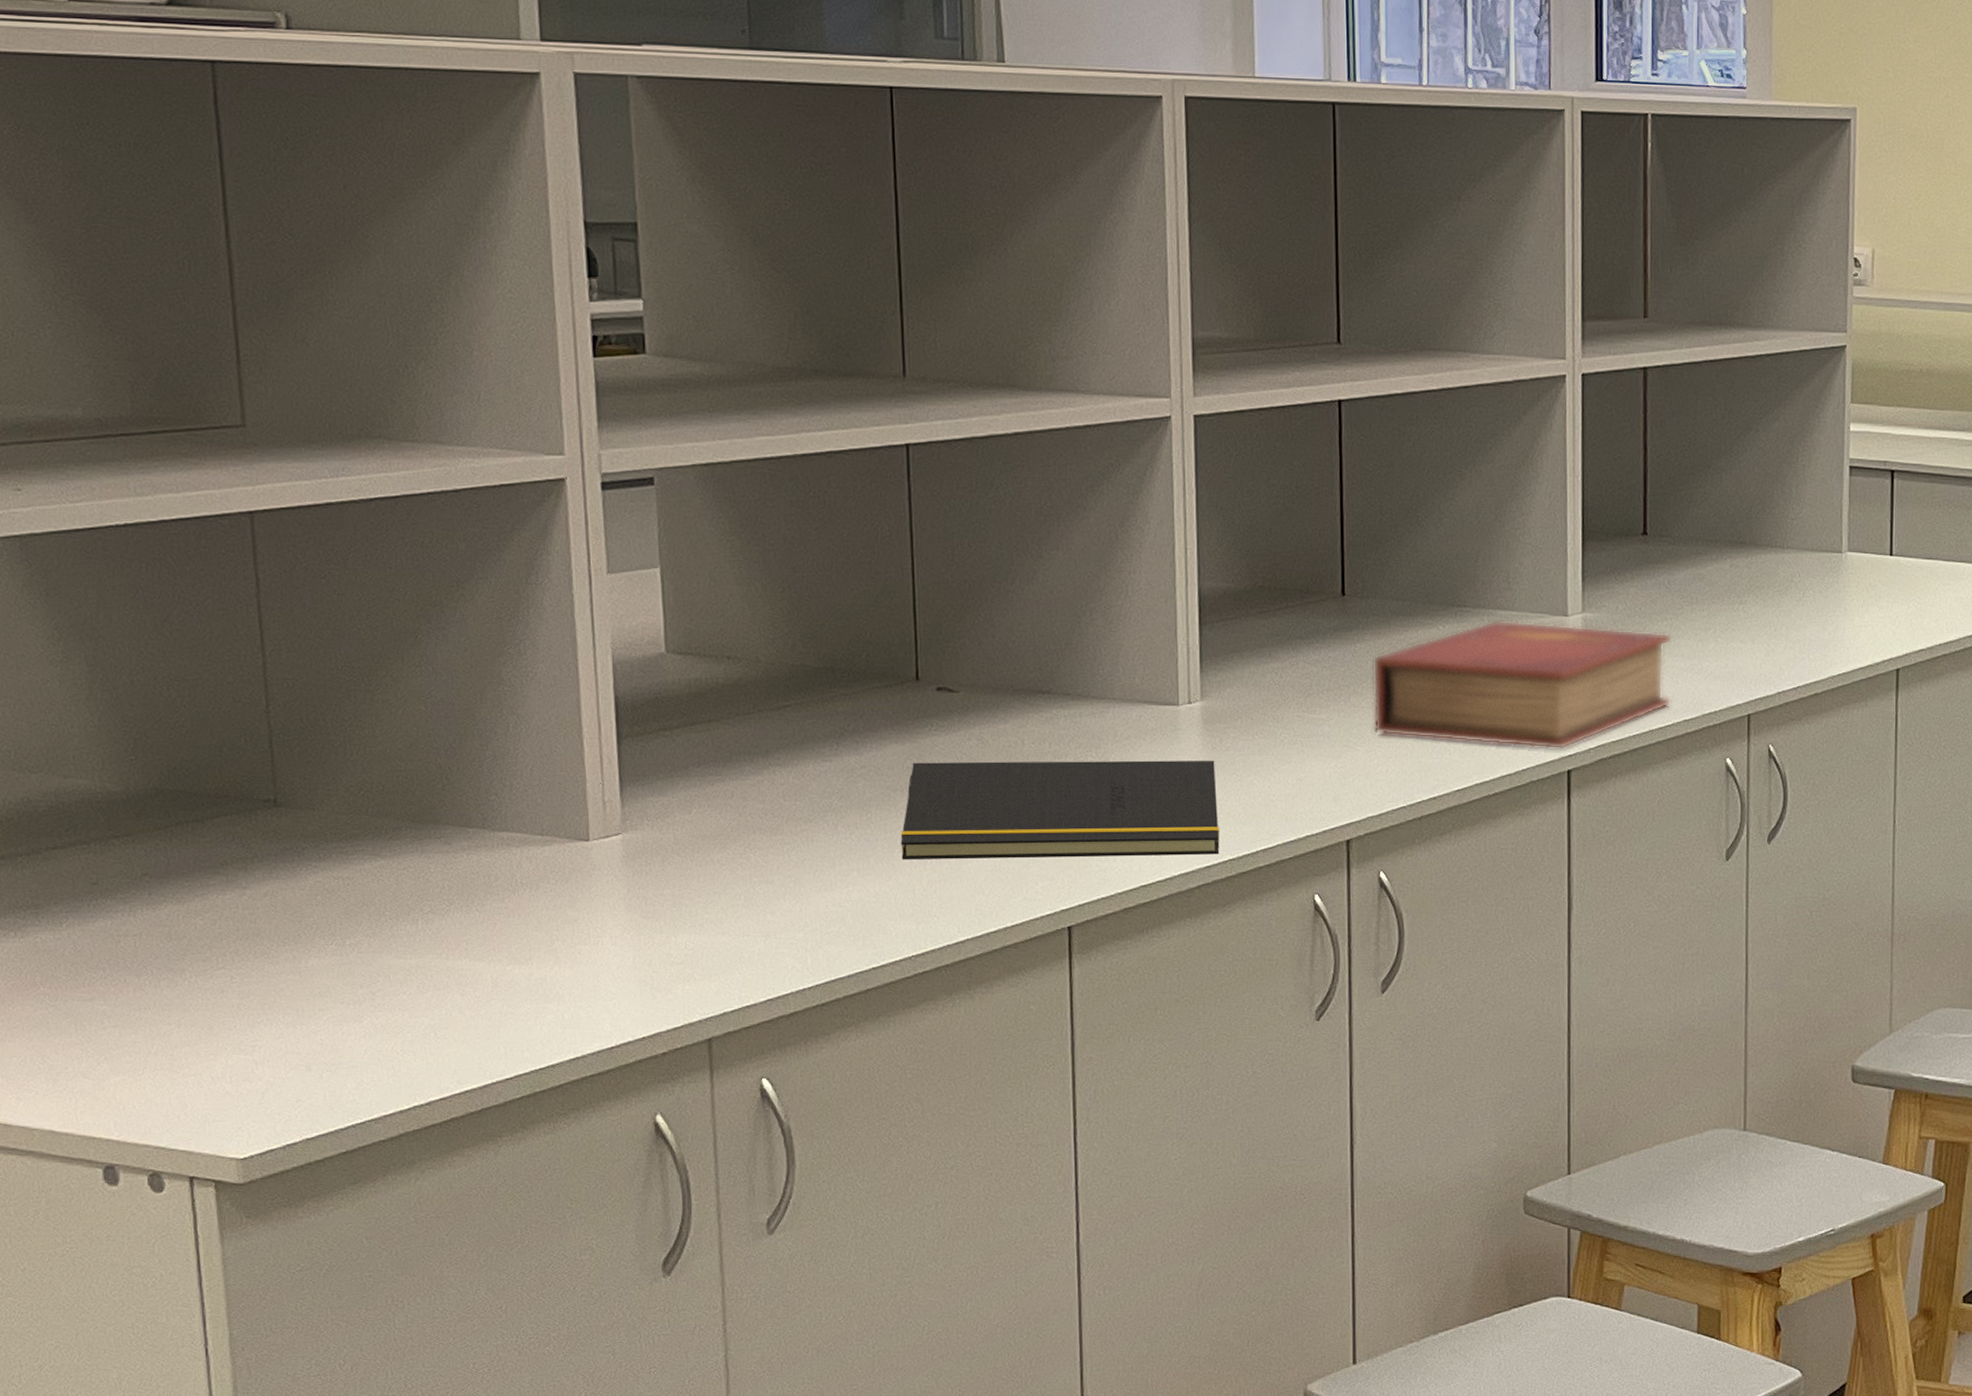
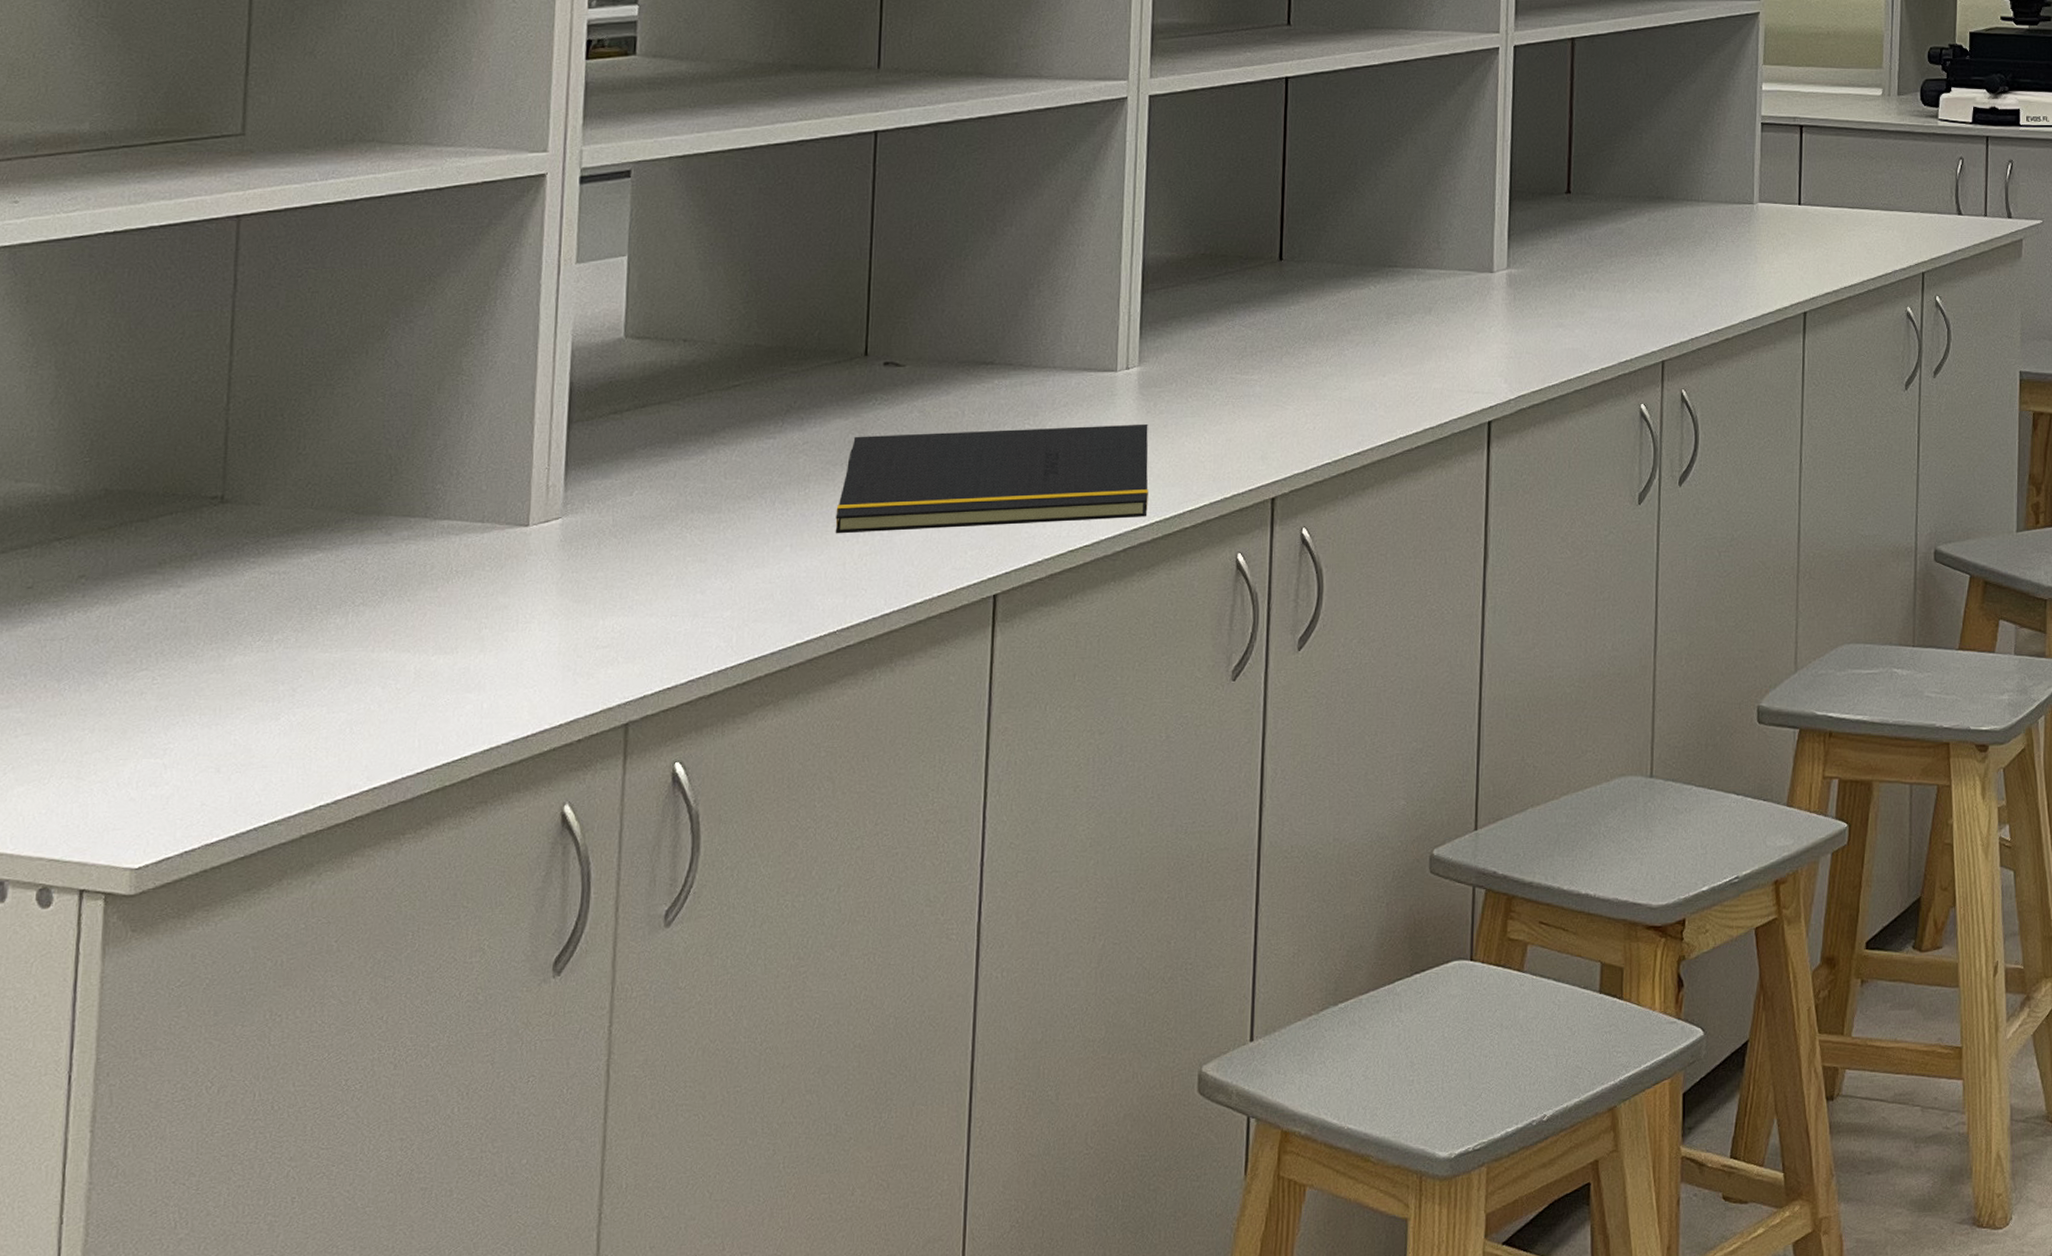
book: present [1372,620,1673,750] -> none [1303,278,1592,402]

